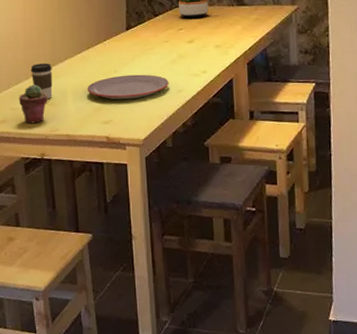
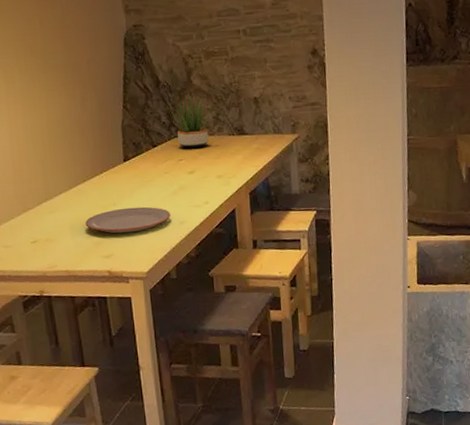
potted succulent: present [18,85,48,124] -> none [11,221,44,261]
coffee cup: present [30,63,53,100] -> none [22,198,49,236]

